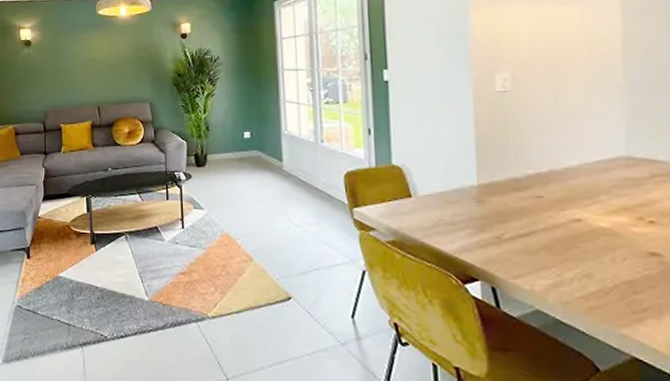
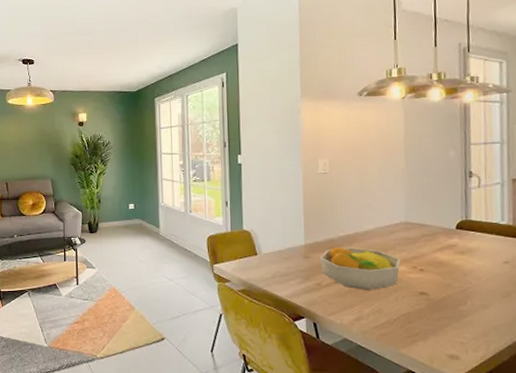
fruit bowl: none [500,188,620,247] -> present [320,246,401,290]

